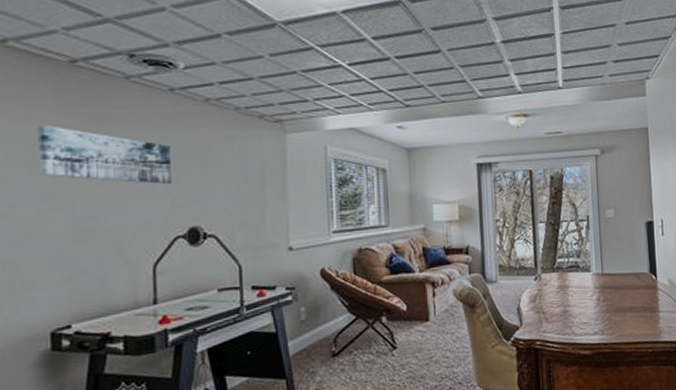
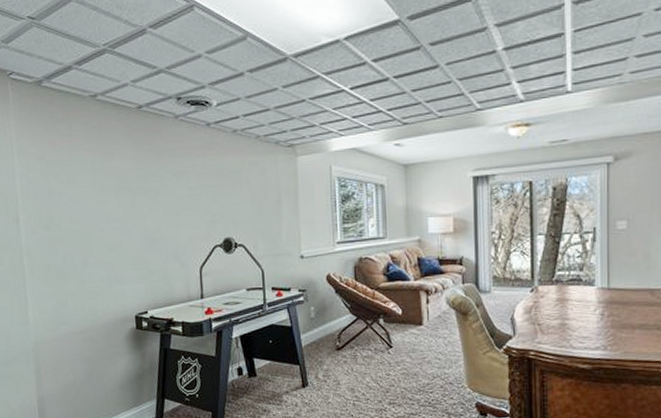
wall art: present [37,125,171,185] -> none [119,159,210,204]

